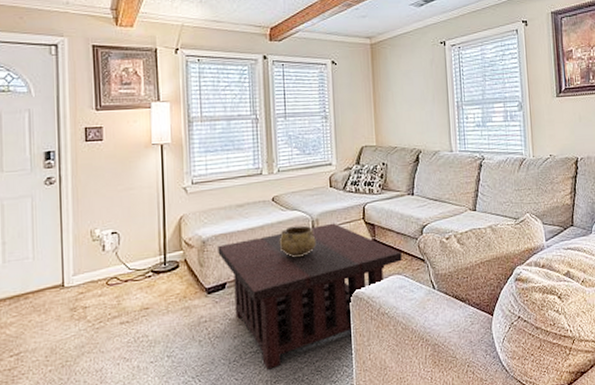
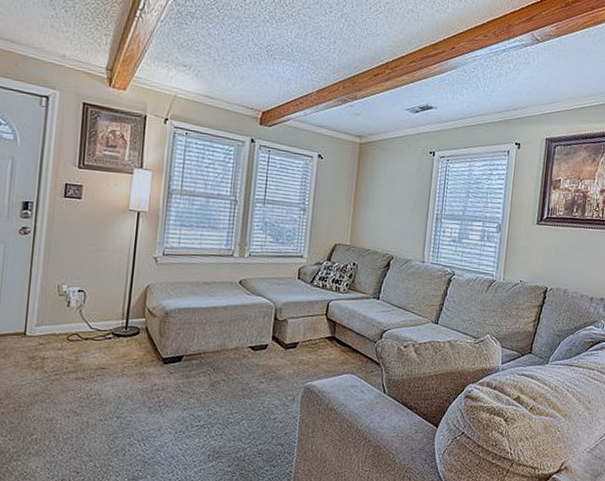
coffee table: present [218,223,402,370] -> none [179,314,358,445]
decorative bowl: present [279,225,316,257] -> none [239,311,277,342]

